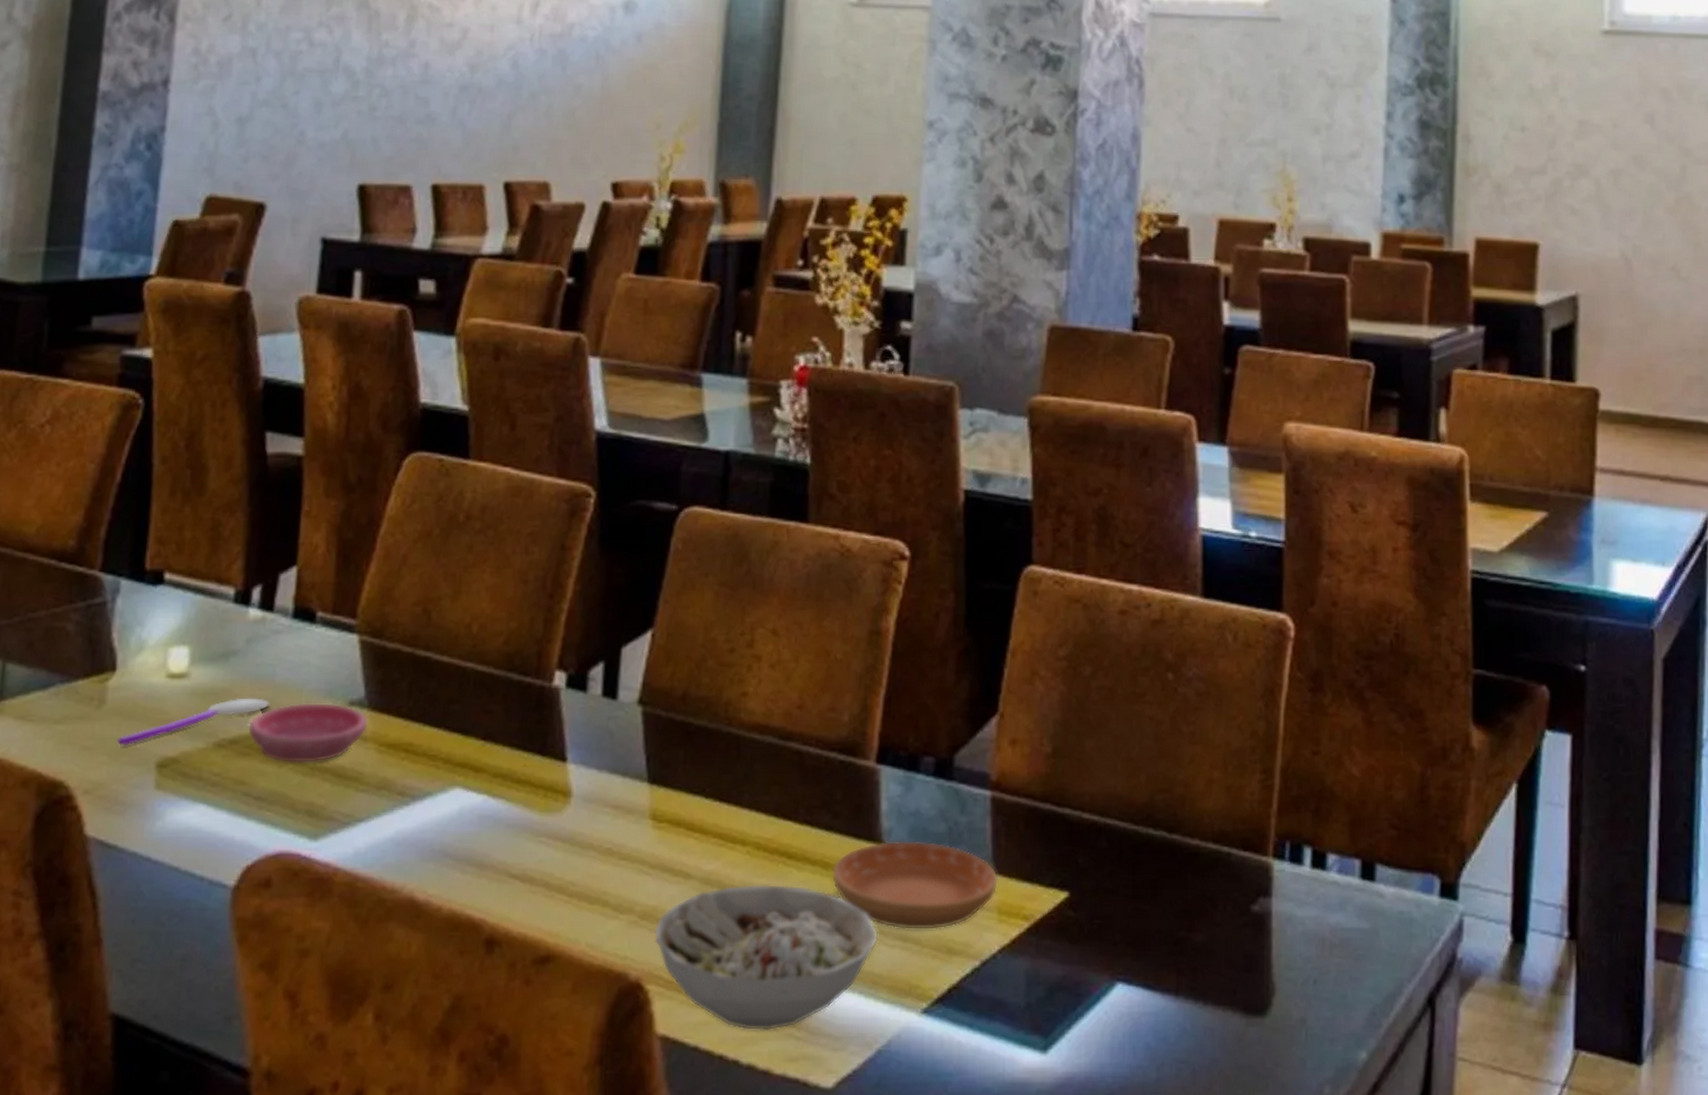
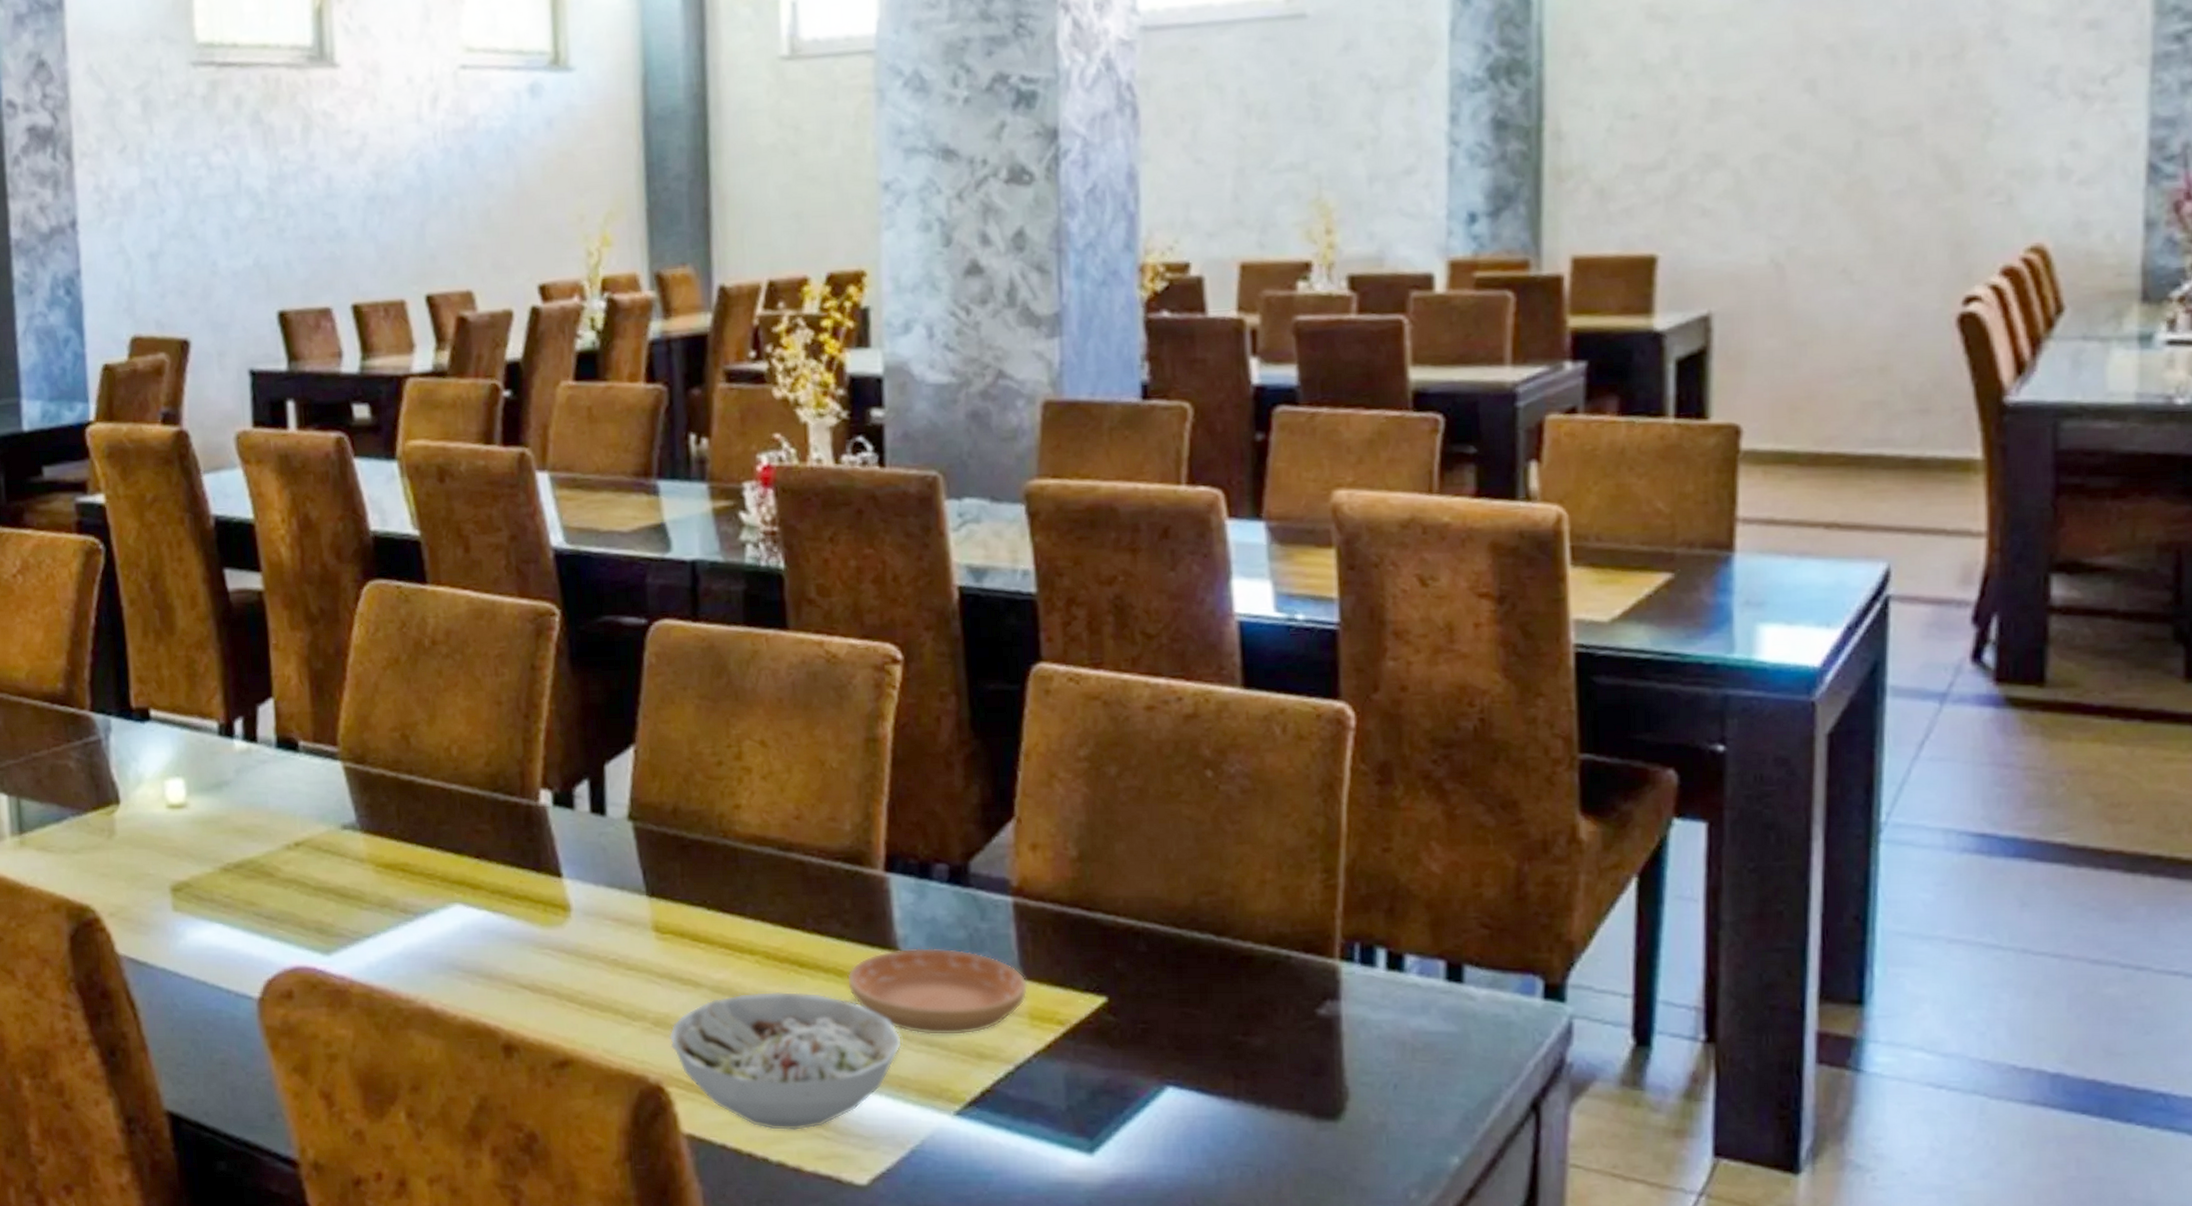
spoon: present [118,698,270,745] -> none [132,824,267,871]
saucer: present [249,702,368,764] -> none [251,826,363,885]

